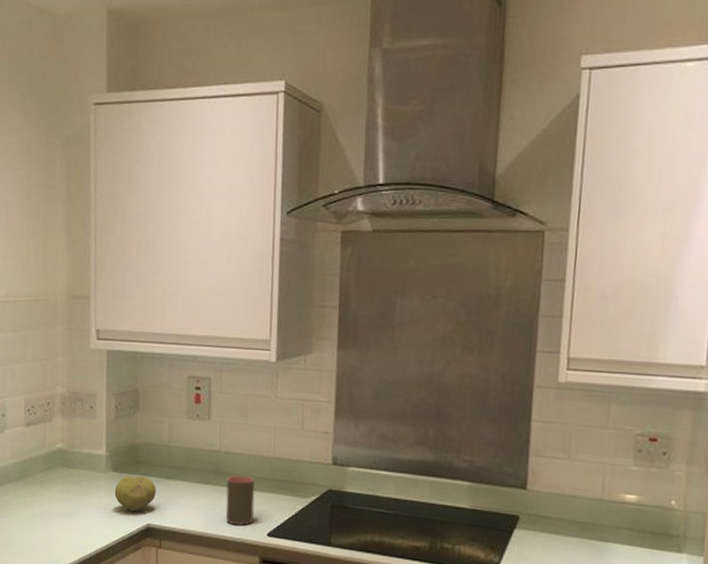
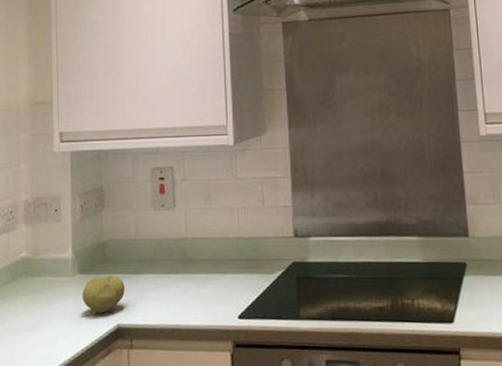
cup: present [225,475,255,526] -> none [195,259,225,312]

